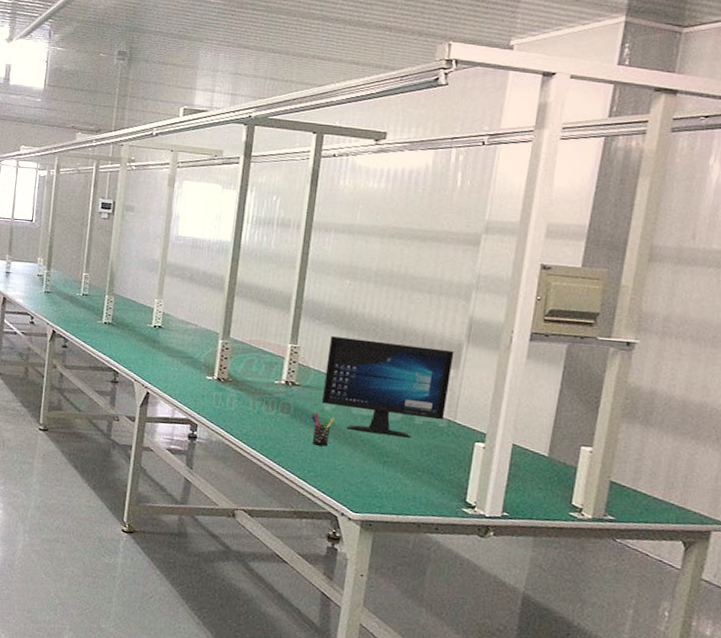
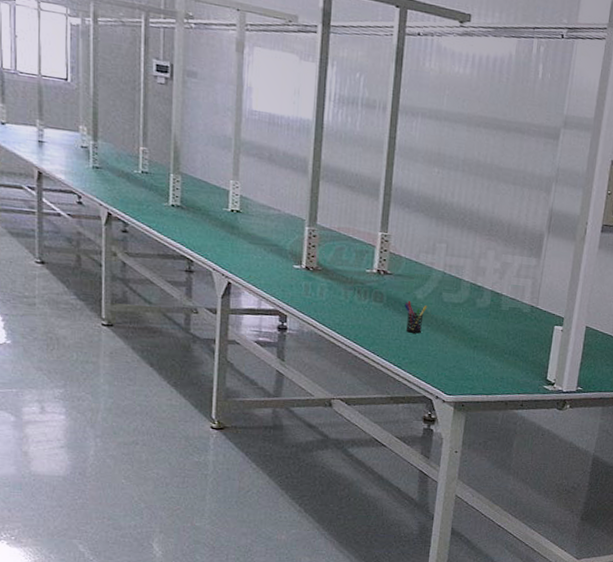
computer monitor: present [321,336,454,438] -> none [413,225,536,324]

